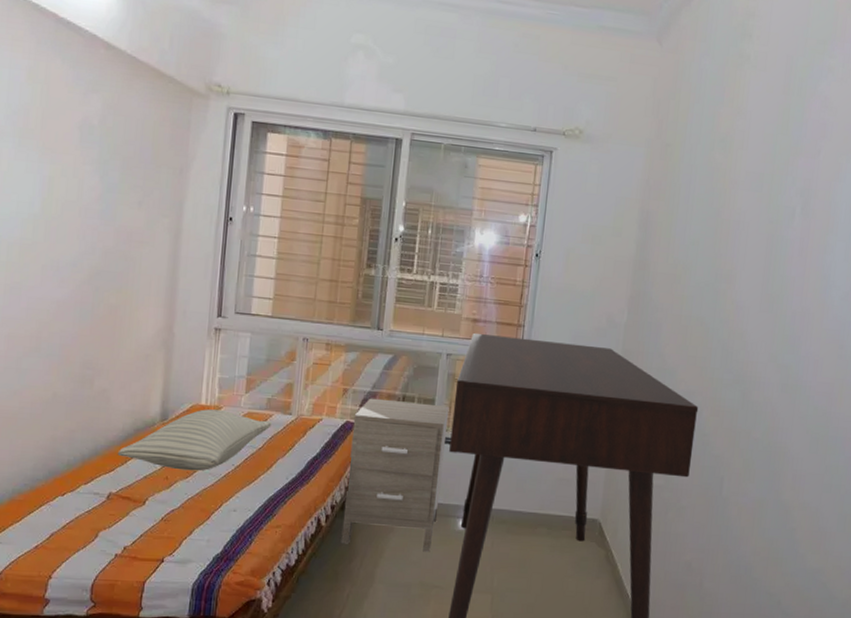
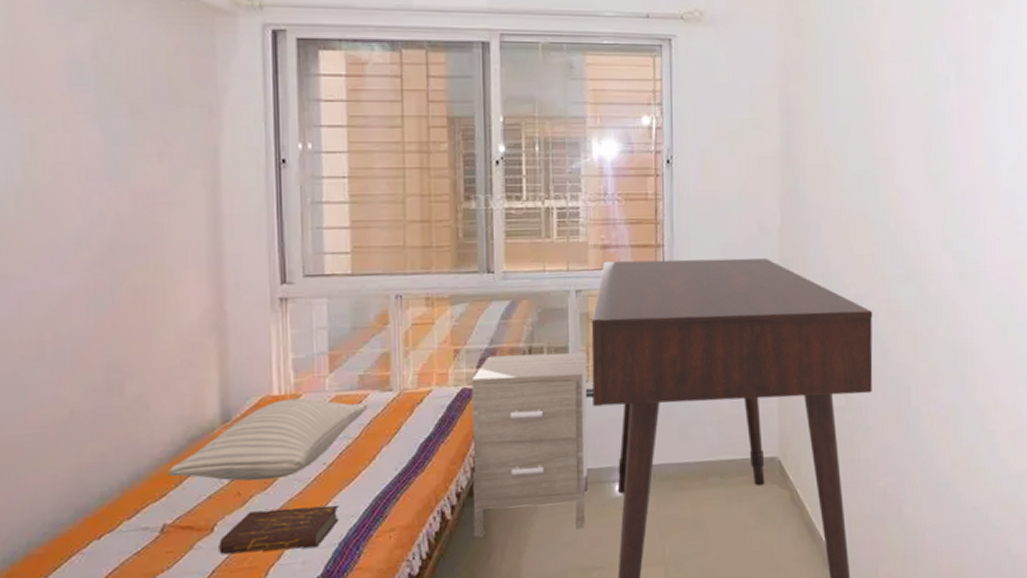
book: none [147,494,240,531] -> present [219,504,339,555]

